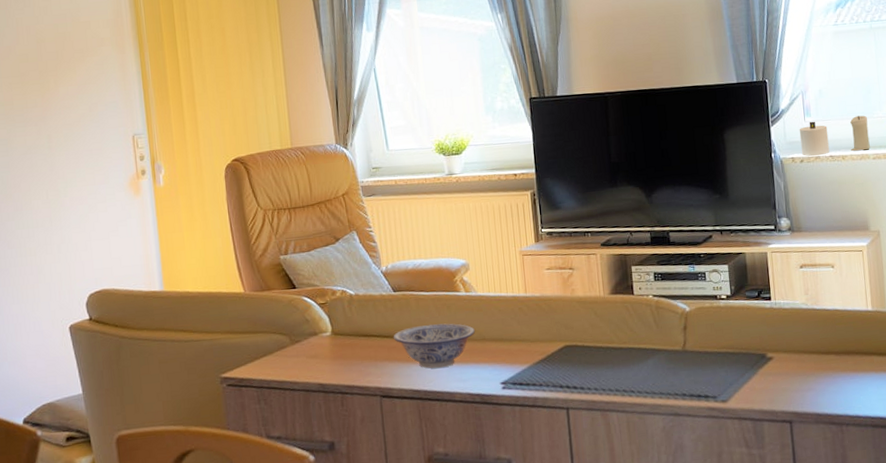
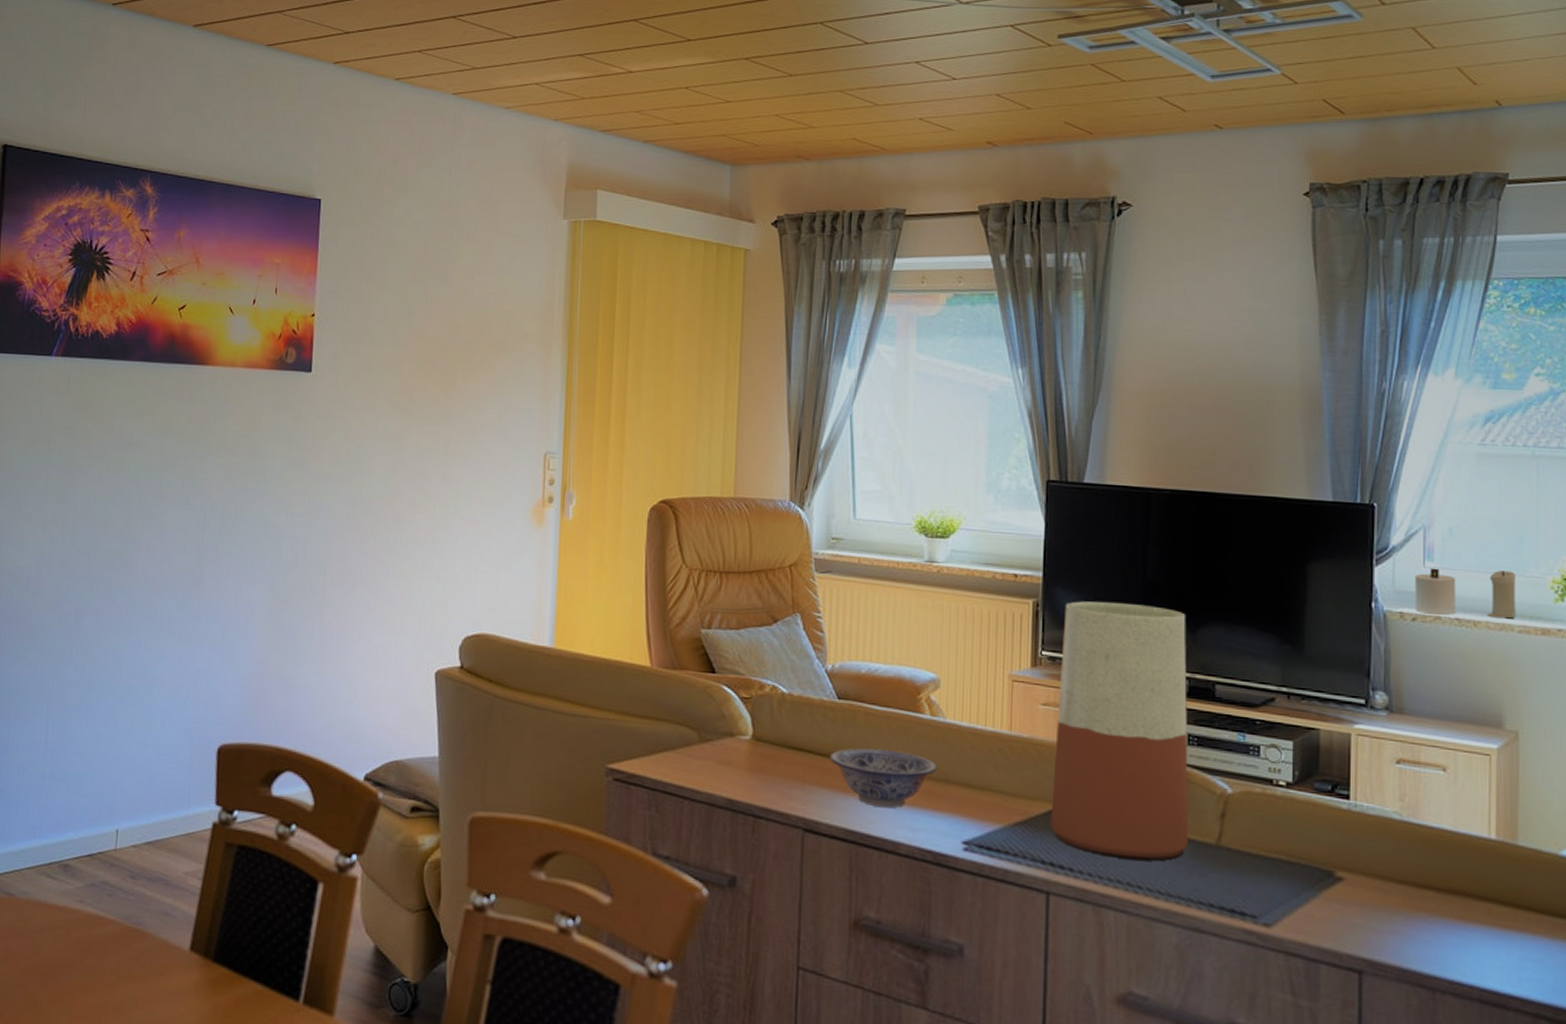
vase: none [554,181,664,374] -> present [1050,601,1189,861]

